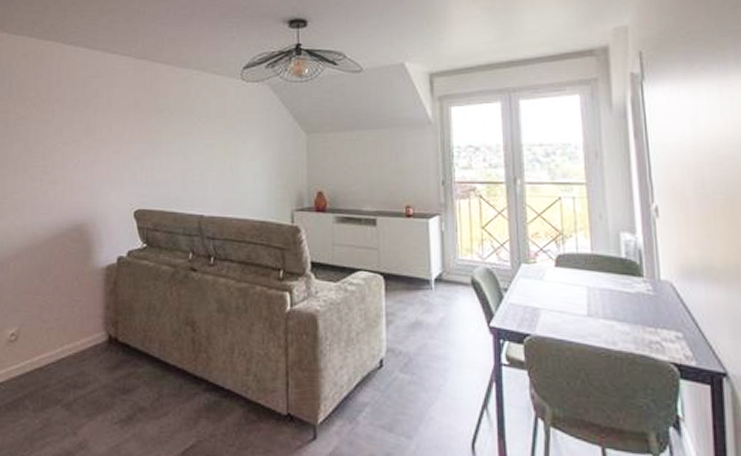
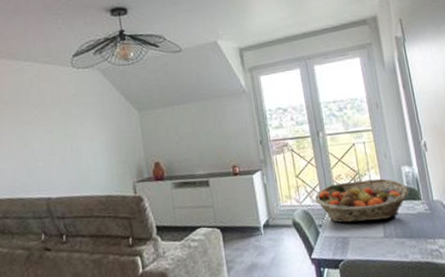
fruit basket: none [502,242,629,294] -> present [314,178,410,223]

